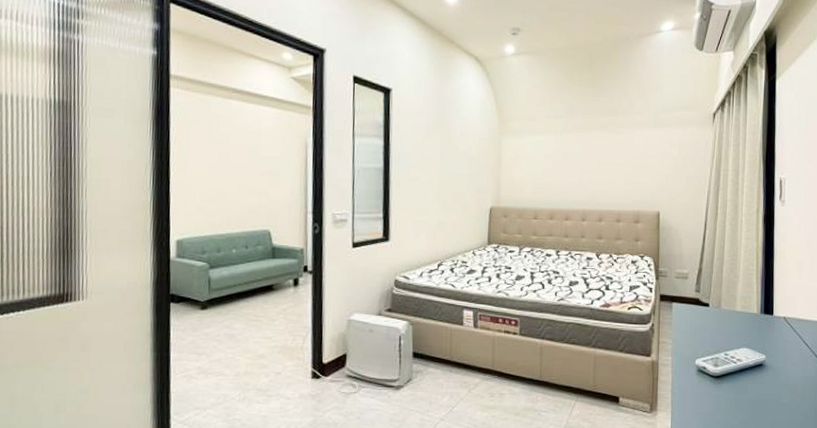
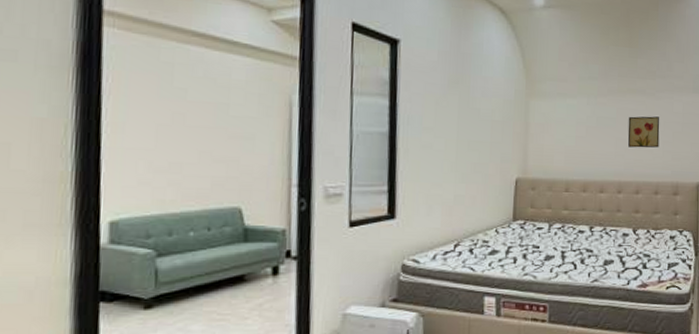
wall art: none [591,150,622,180] -> present [627,116,660,148]

